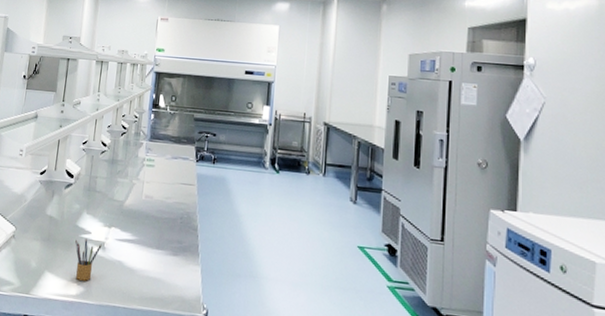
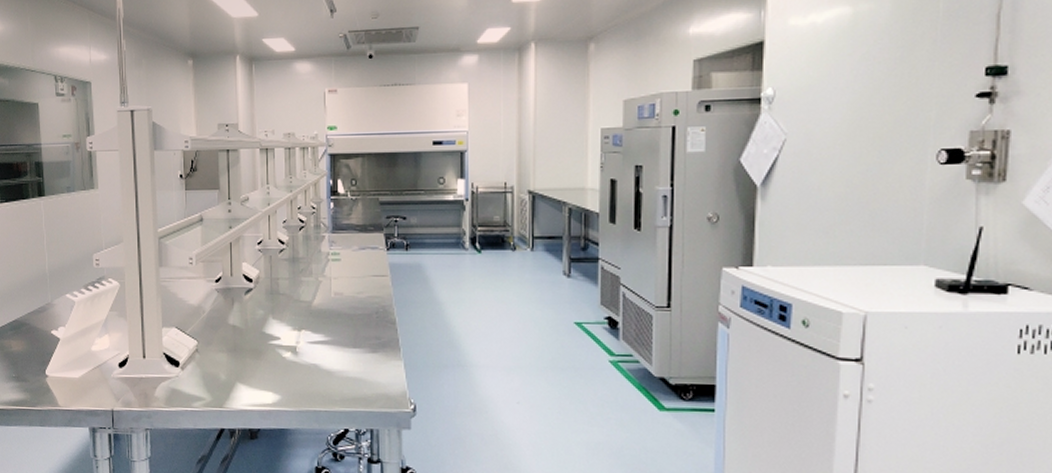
pencil box: present [75,239,102,281] -> none [264,345,294,388]

